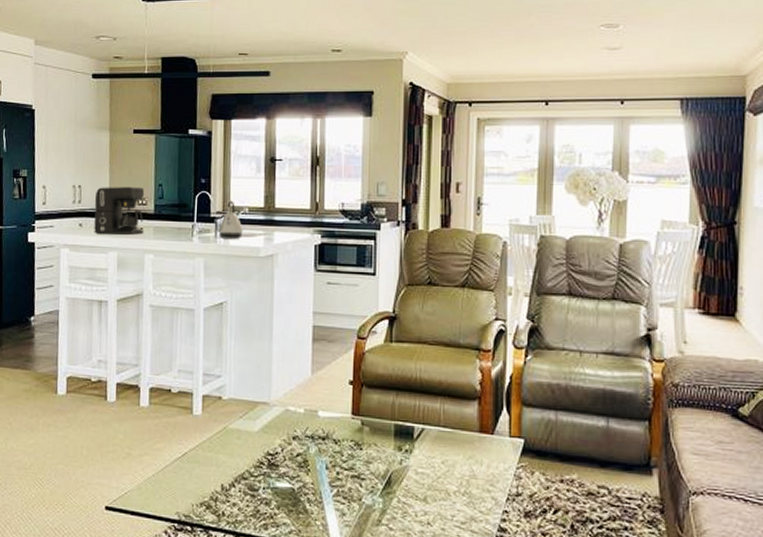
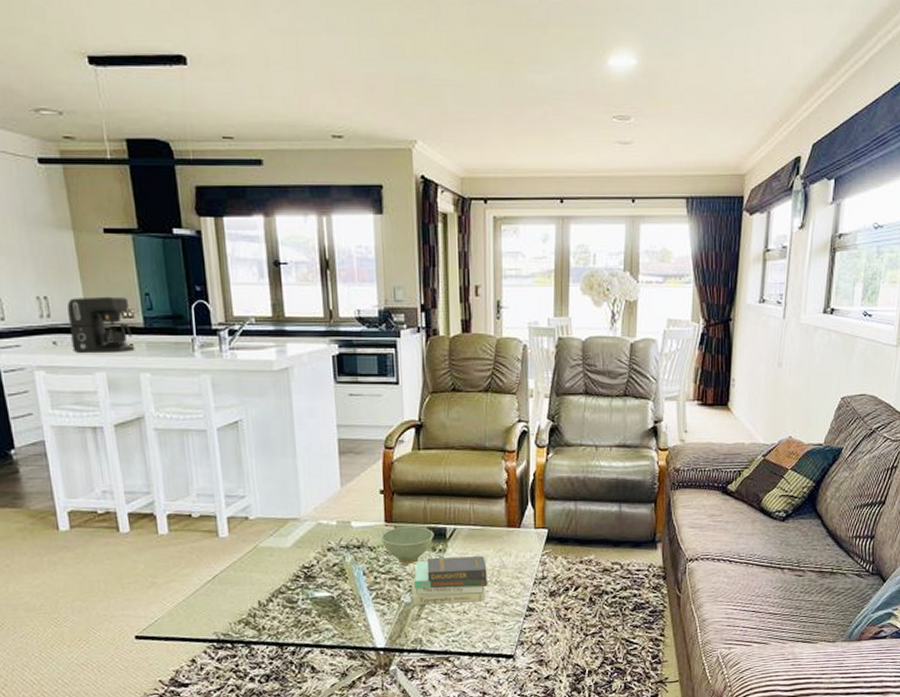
kettle: present [219,200,243,239] -> none [224,309,252,352]
bowl: none [346,421,401,462] -> present [380,526,434,564]
books: none [374,458,456,514] -> present [411,556,488,605]

